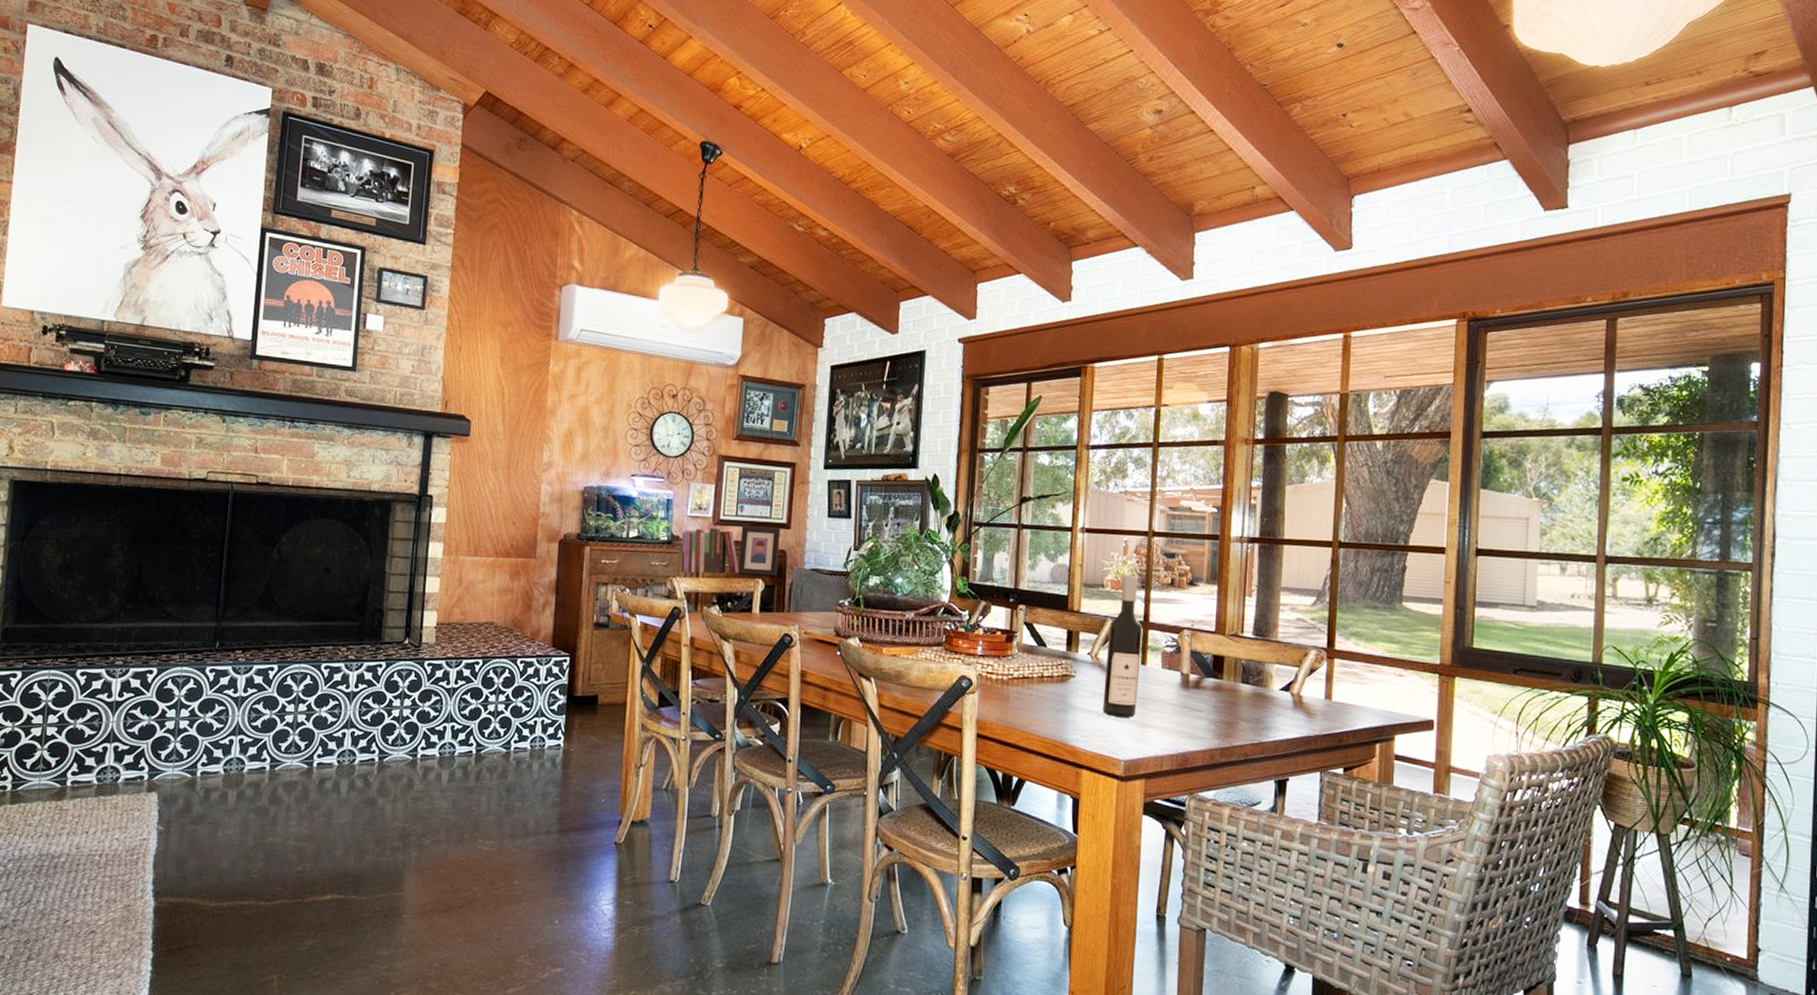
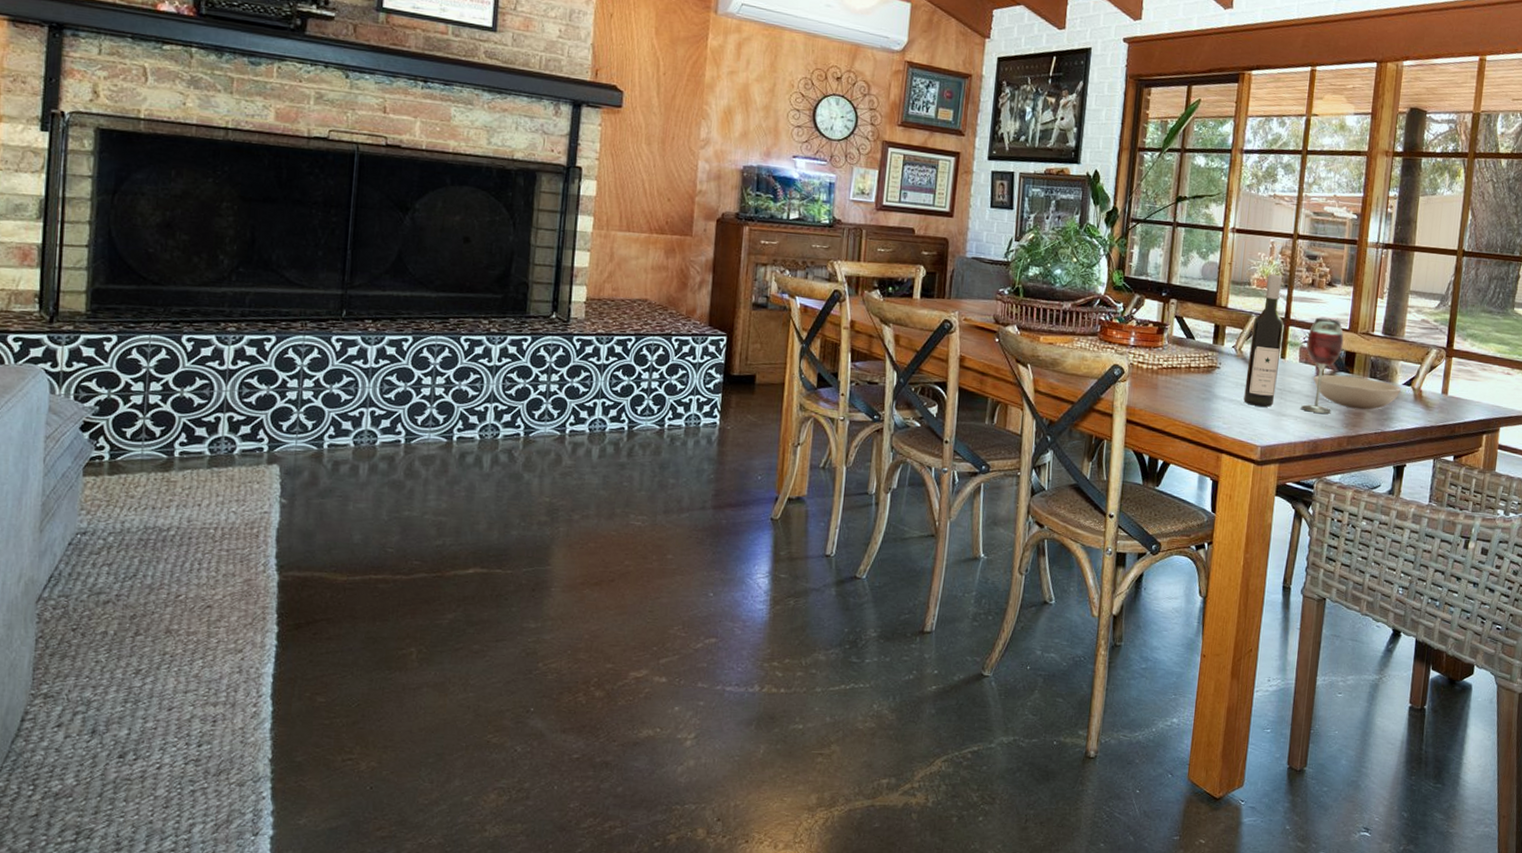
books: present [681,528,740,574] -> none [842,213,902,260]
picture frame: present [738,525,781,577] -> none [900,212,944,264]
wineglass: none [1166,619,1210,724] -> present [1301,317,1344,414]
bowl: none [1179,681,1278,719] -> present [1313,374,1402,410]

